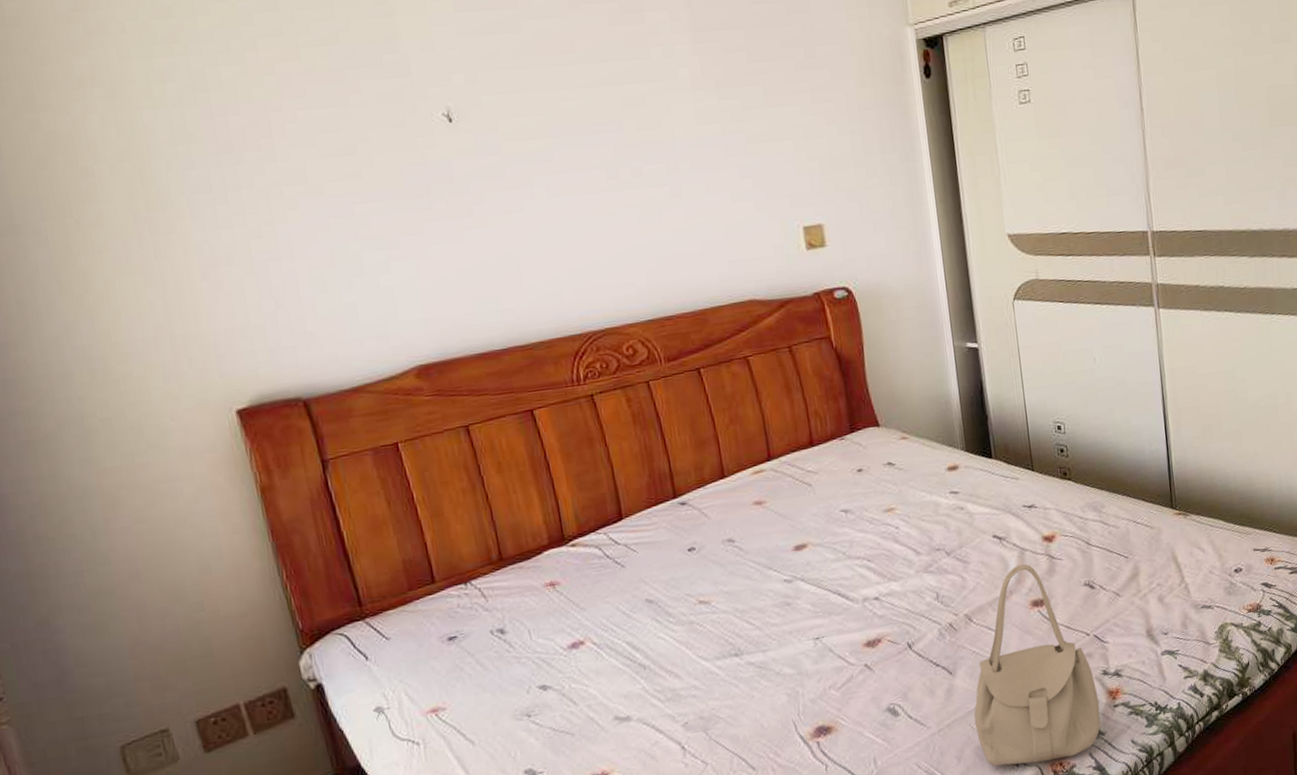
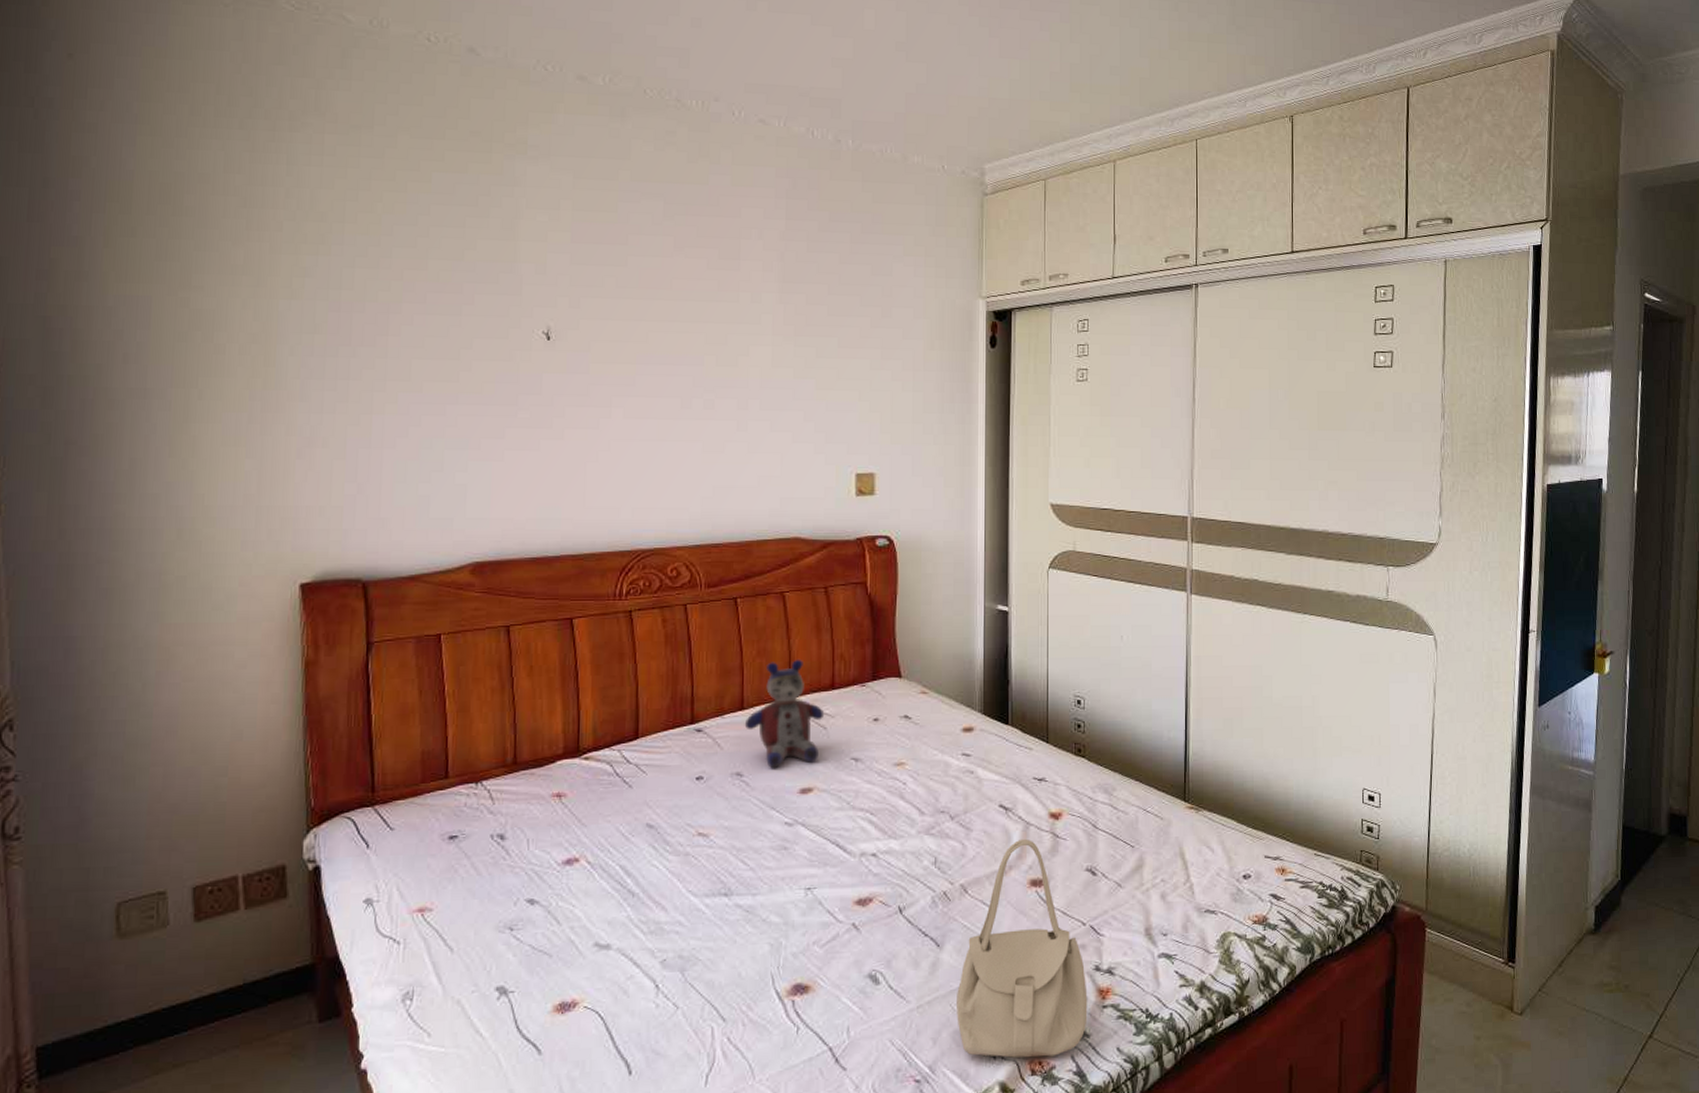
stuffed bear: none [728,421,808,531] -> present [744,659,825,769]

